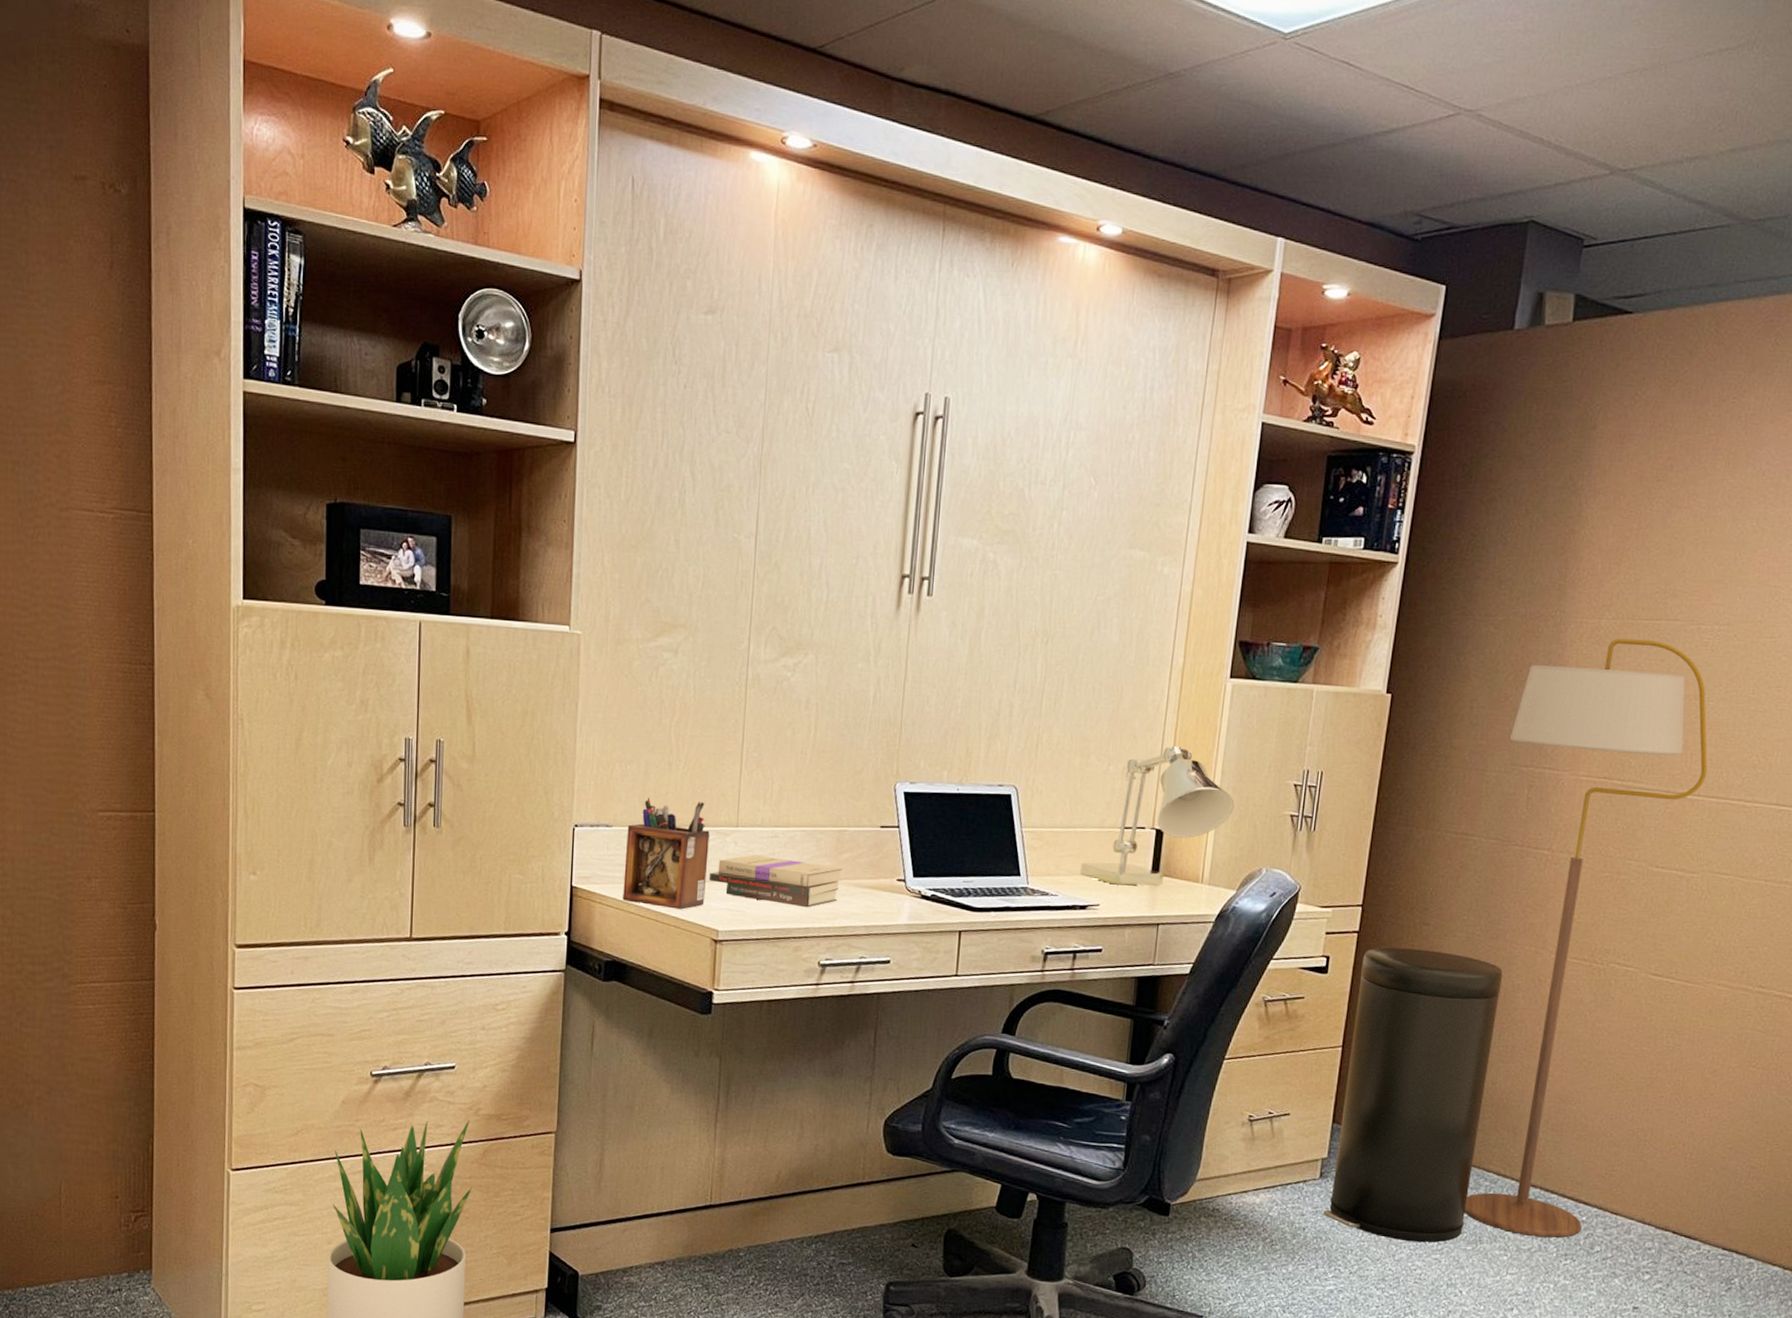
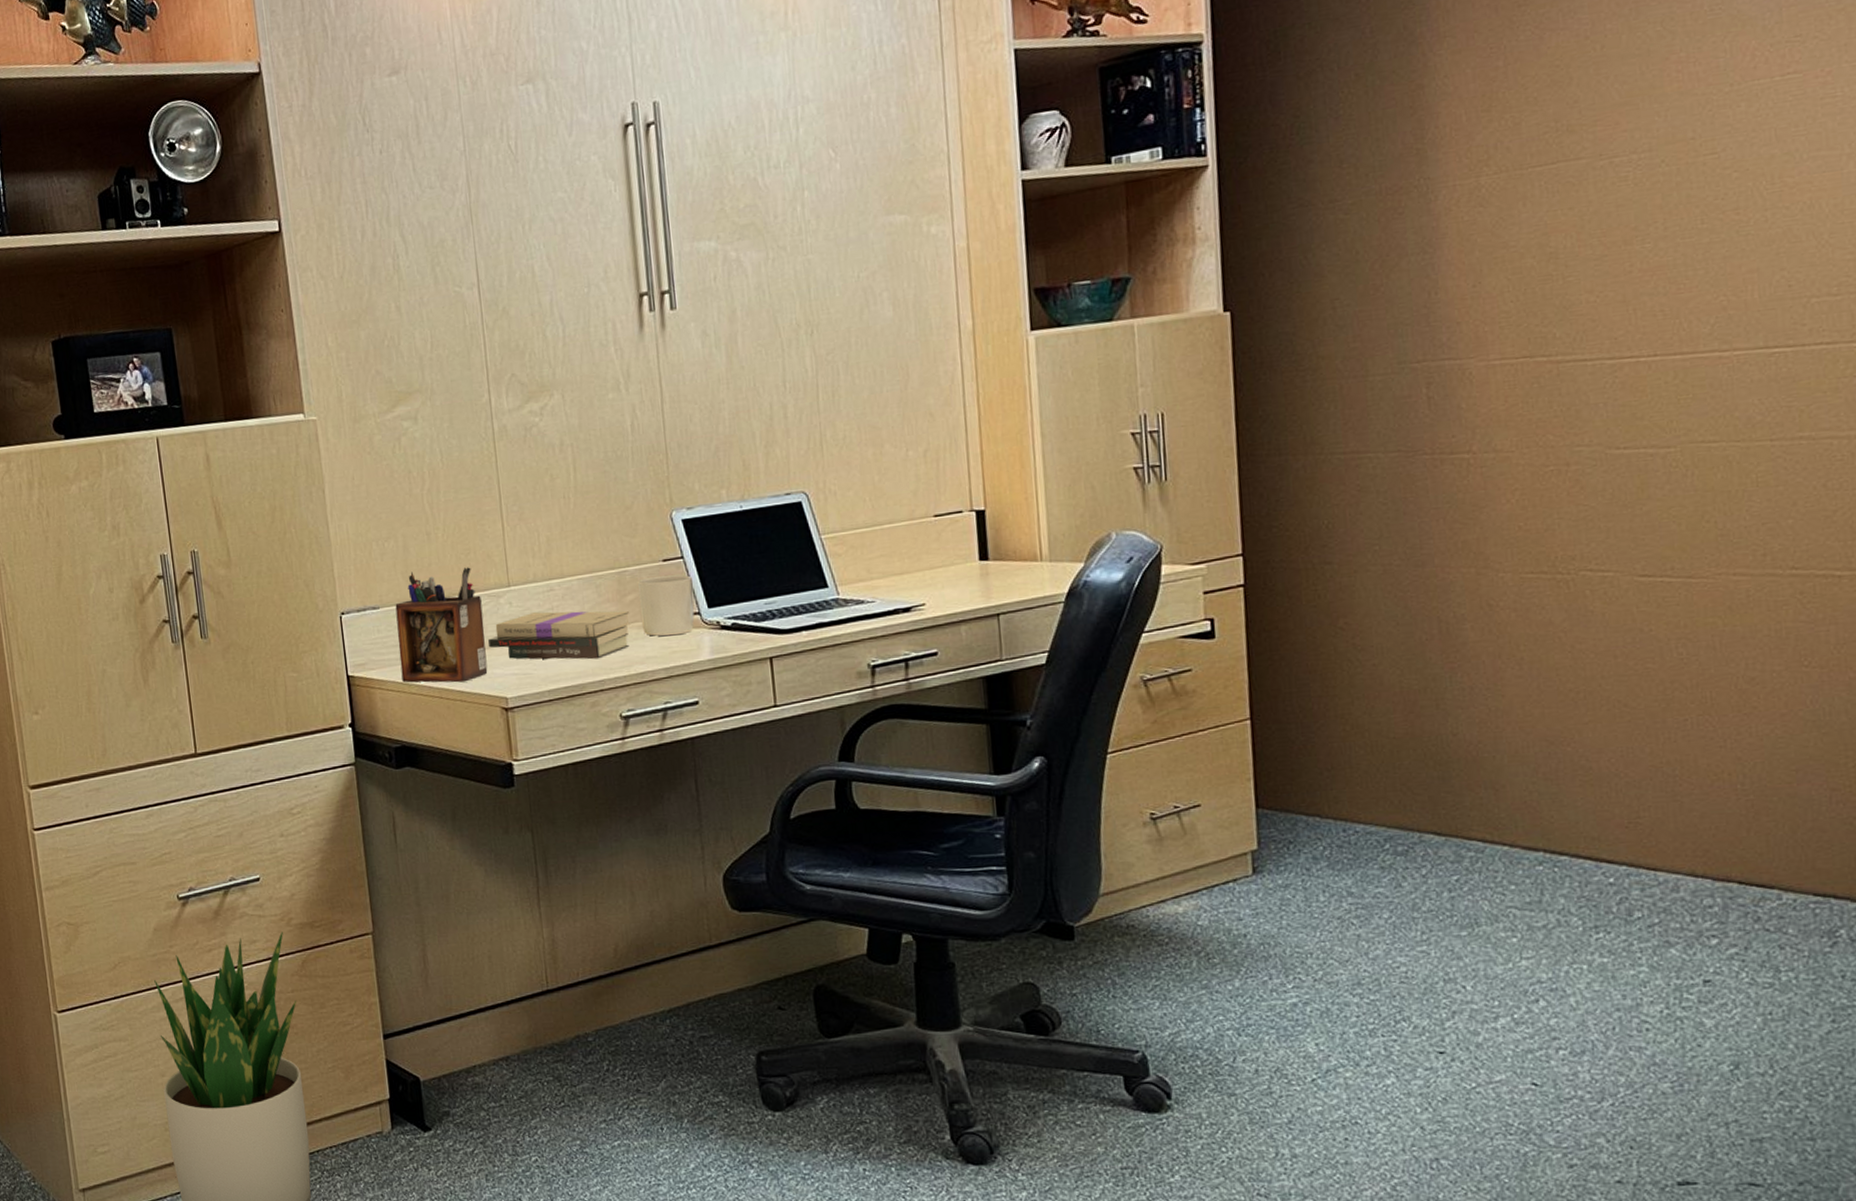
mug: none [851,840,904,898] -> present [637,575,695,636]
desk lamp: present [1079,745,1234,886] -> none [895,415,1064,580]
pedal bin: present [1323,947,1503,1242] -> none [1255,591,1451,935]
floor lamp: present [1464,638,1708,1238] -> none [1389,187,1661,910]

